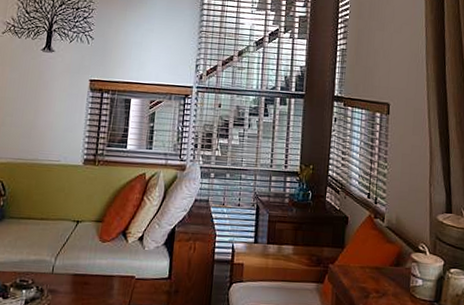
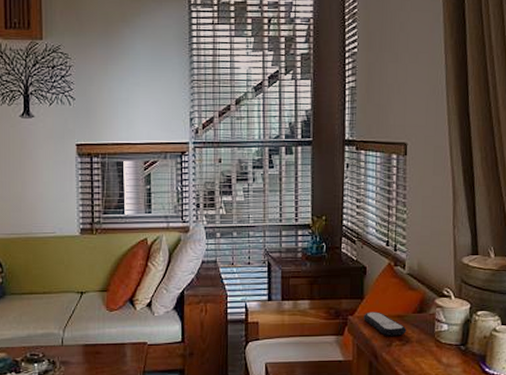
remote control: none [343,261,384,288] -> present [364,312,407,336]

